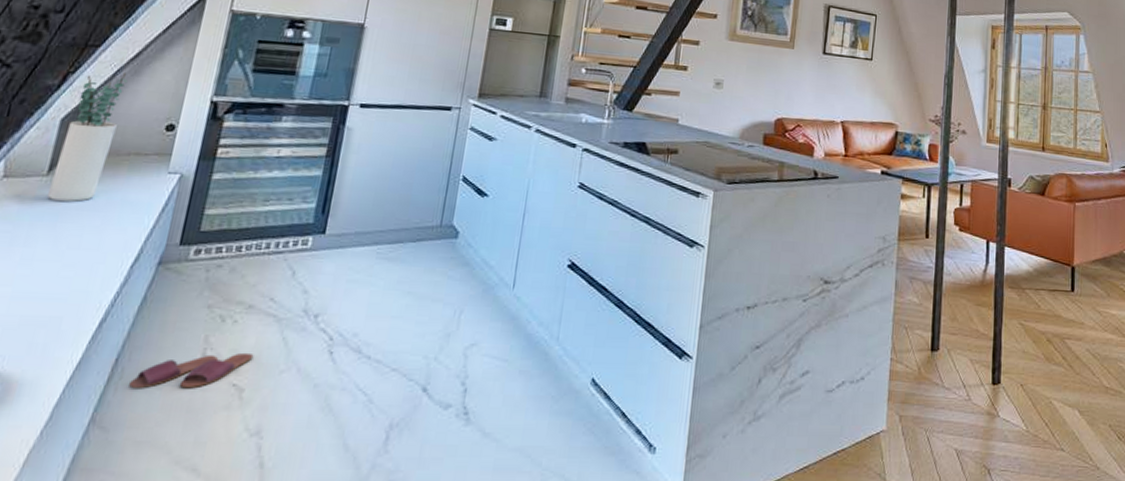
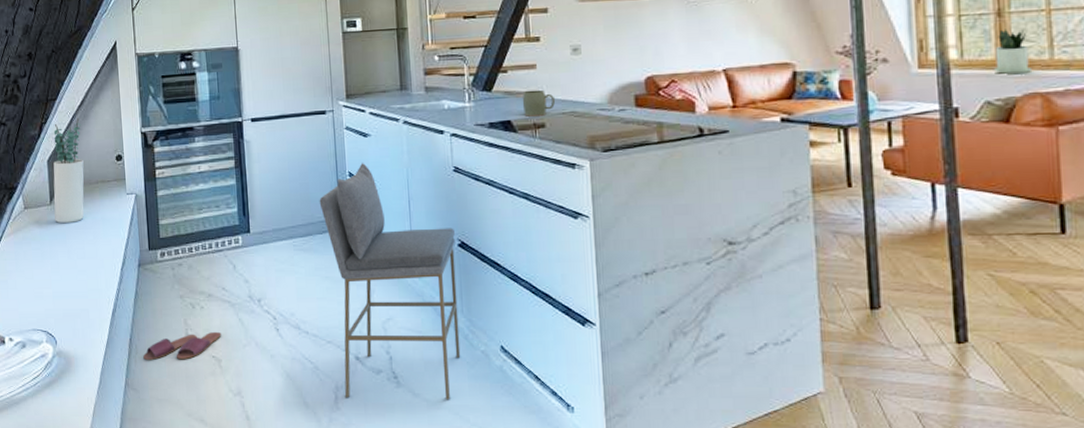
bar stool: none [399,167,567,441] -> present [319,162,461,400]
mug: none [659,115,692,142] -> present [522,89,556,117]
planter: none [1037,120,1063,158] -> present [993,29,1033,75]

